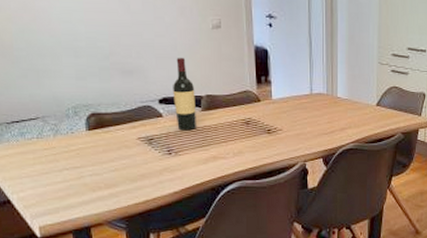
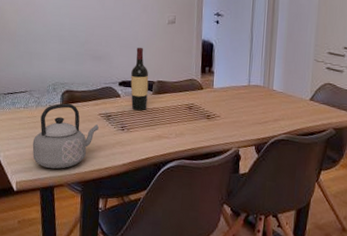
teapot: none [55,128,139,207] -> present [32,103,99,169]

